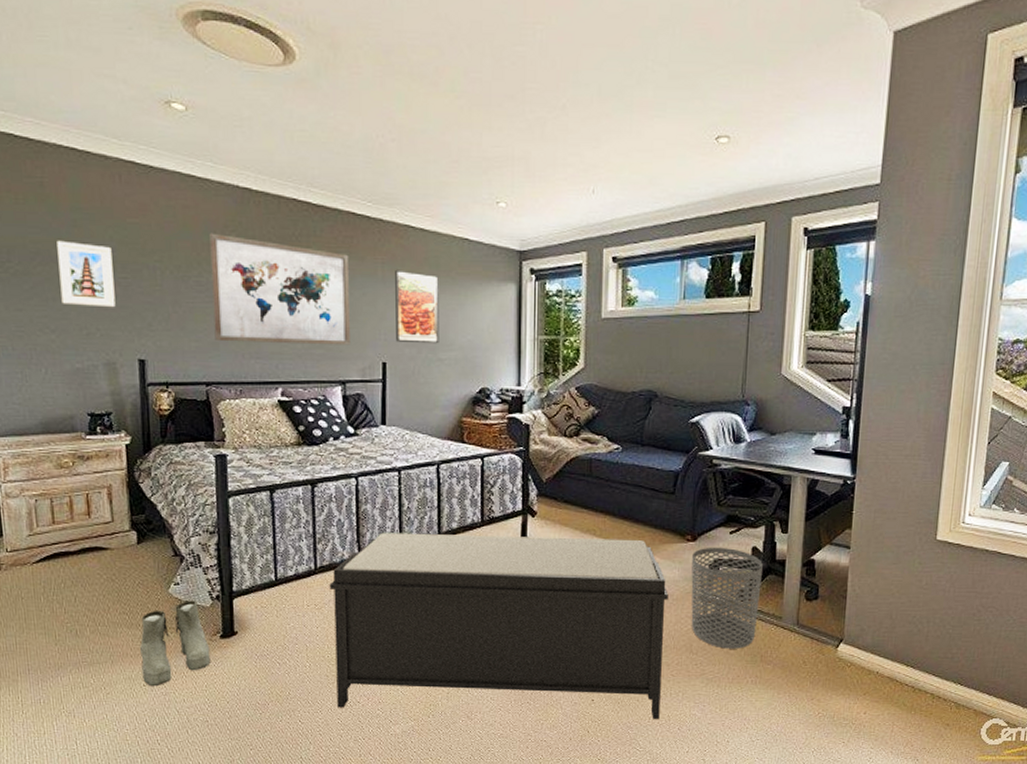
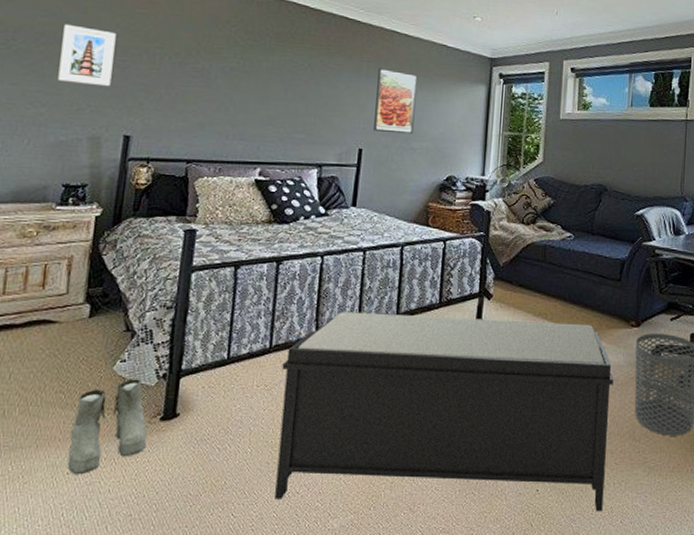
wall art: present [209,233,350,345] -> none [202,26,337,132]

